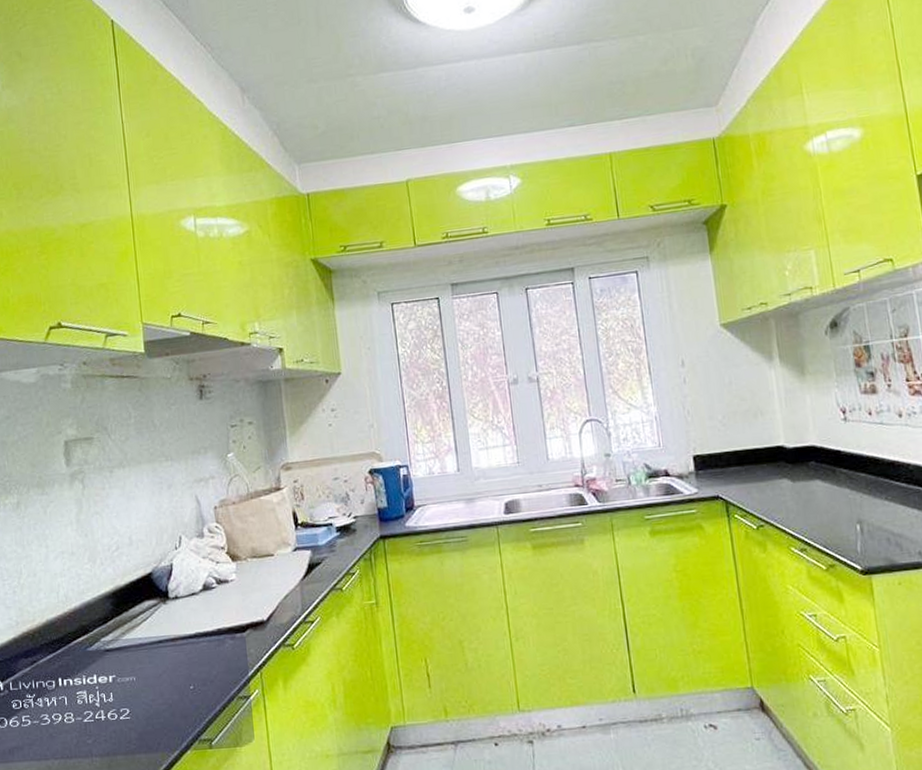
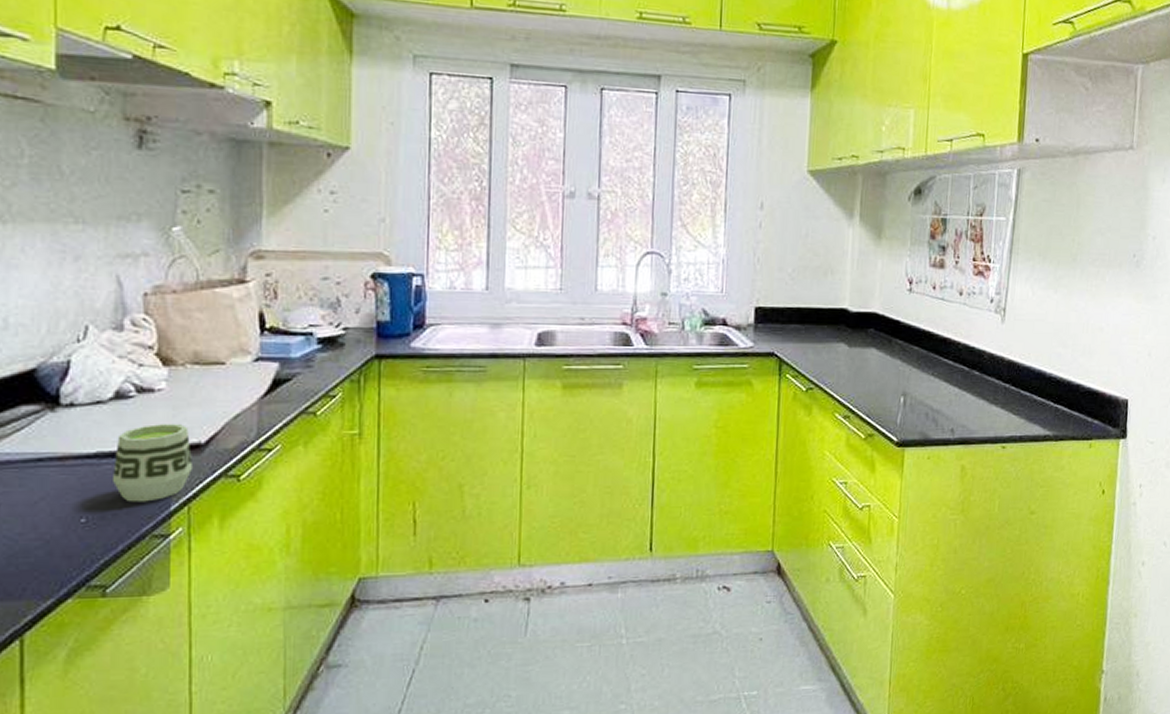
cup: none [207,606,261,671] -> present [111,423,194,502]

